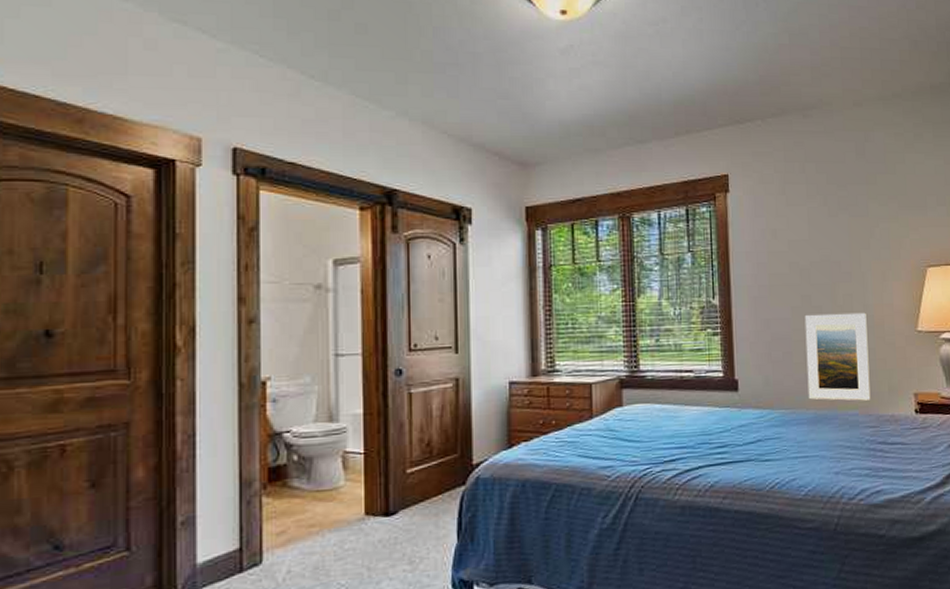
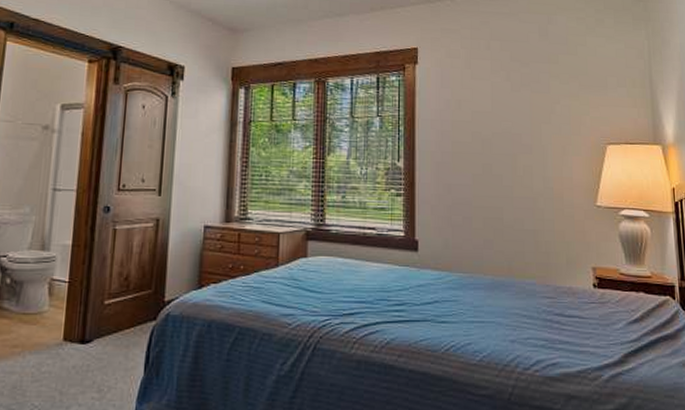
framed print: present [804,312,871,401] -> none [485,183,548,271]

